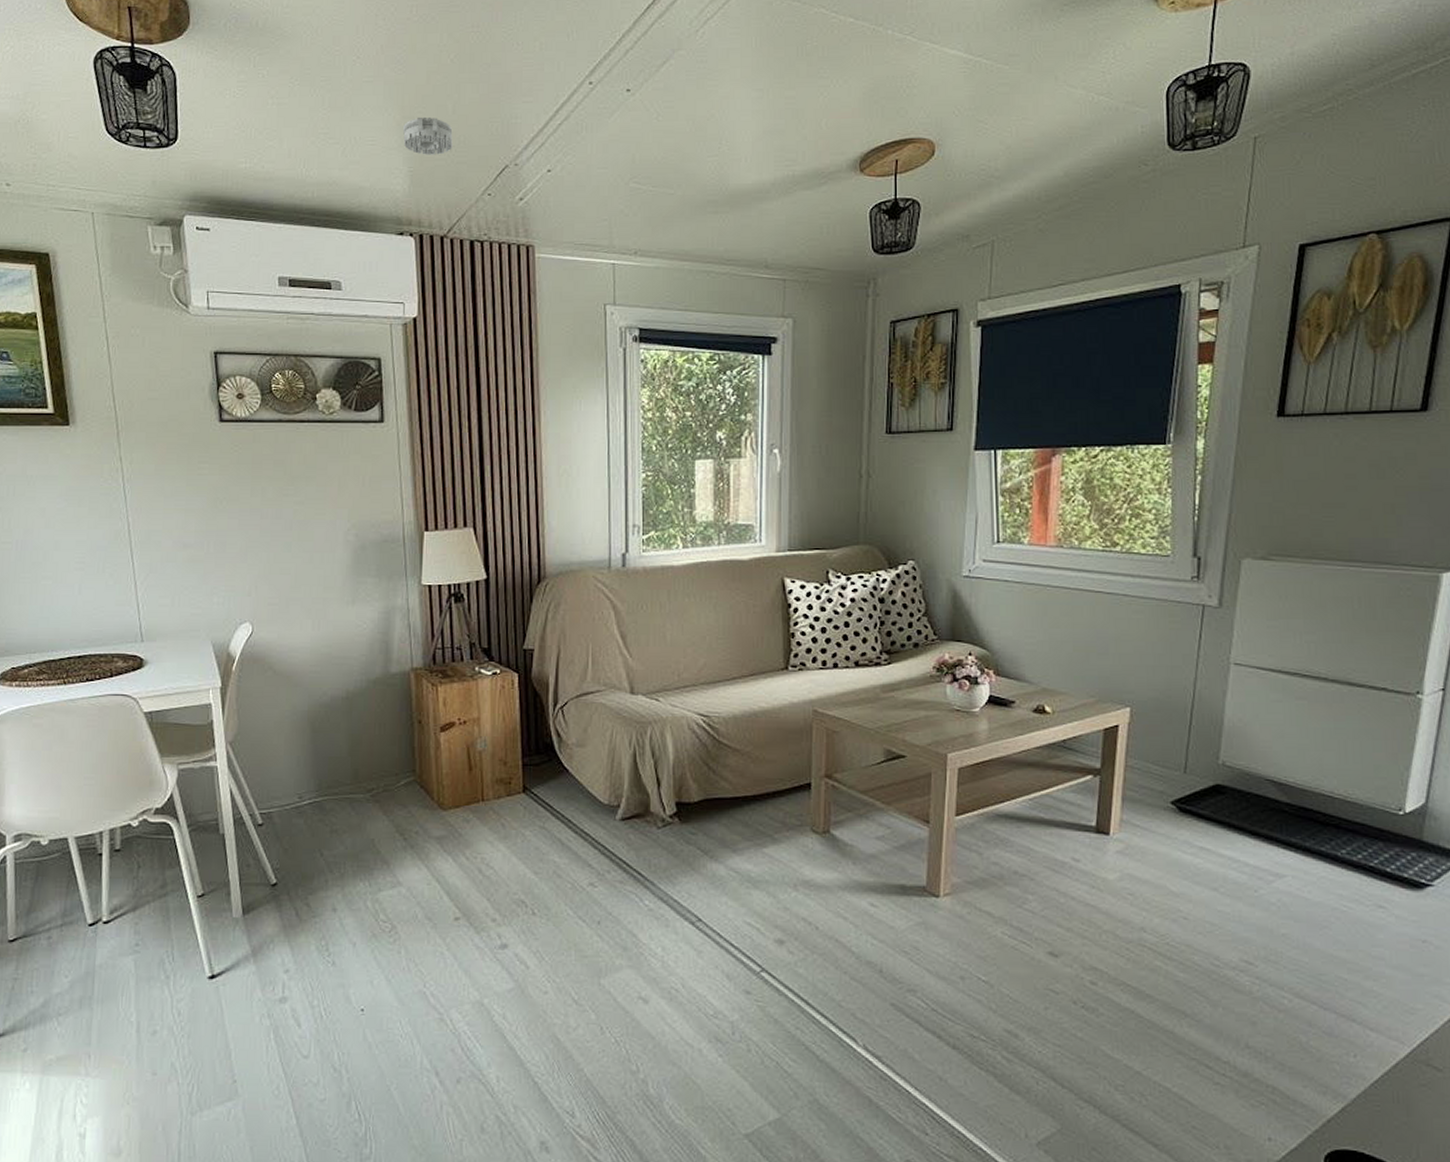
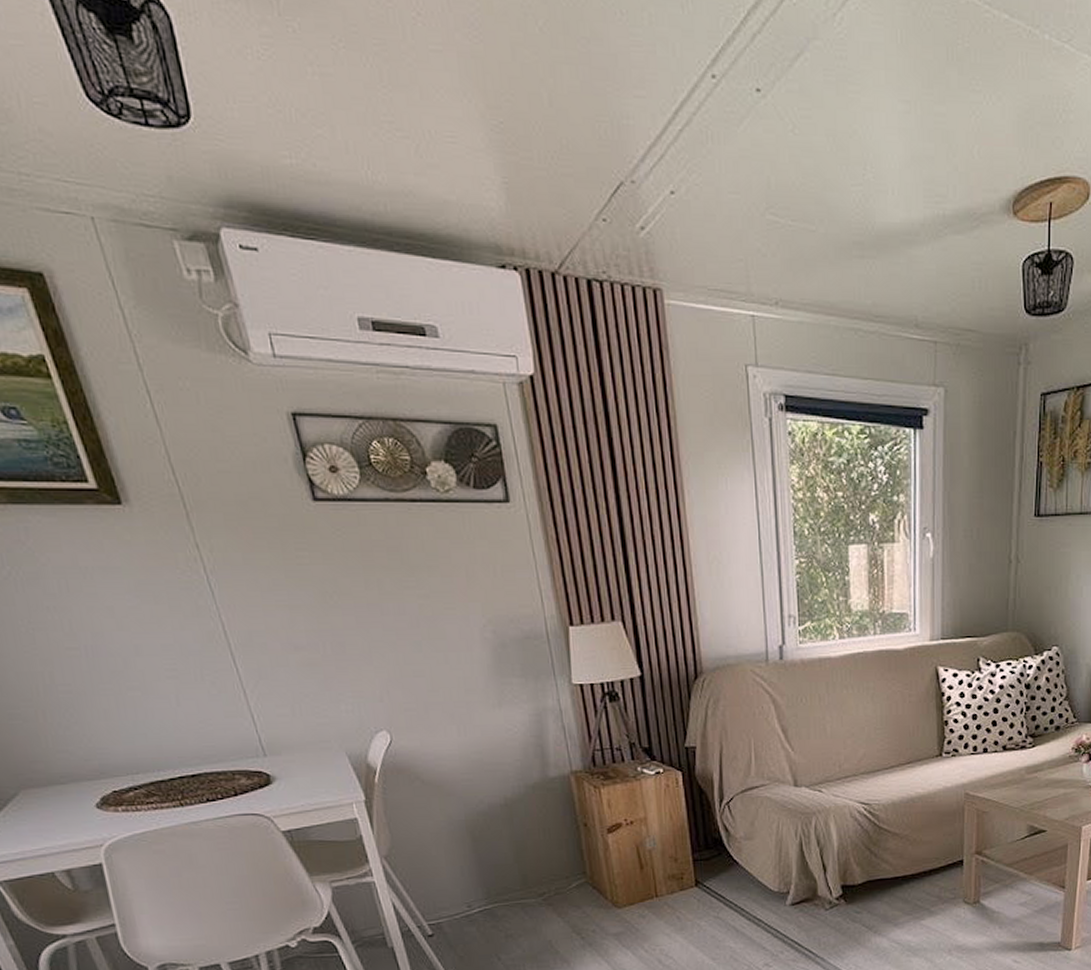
smoke detector: present [403,116,453,155] -> none [489,107,554,163]

